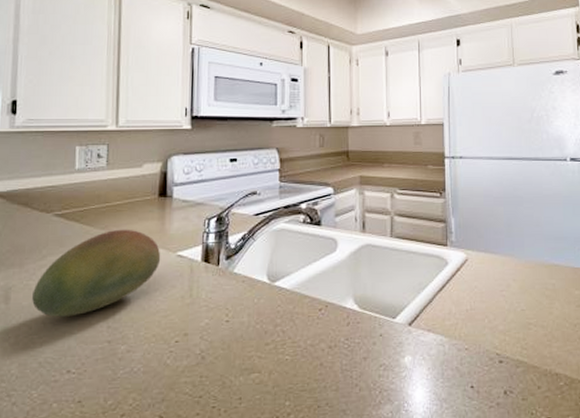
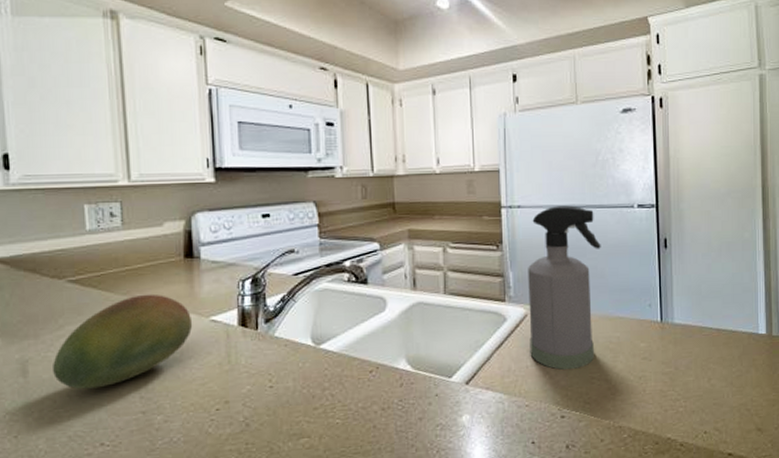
spray bottle: none [469,157,537,314] -> present [528,205,601,370]

